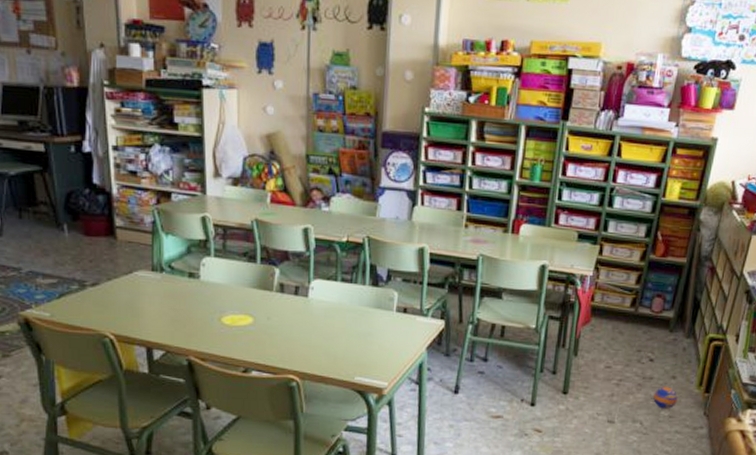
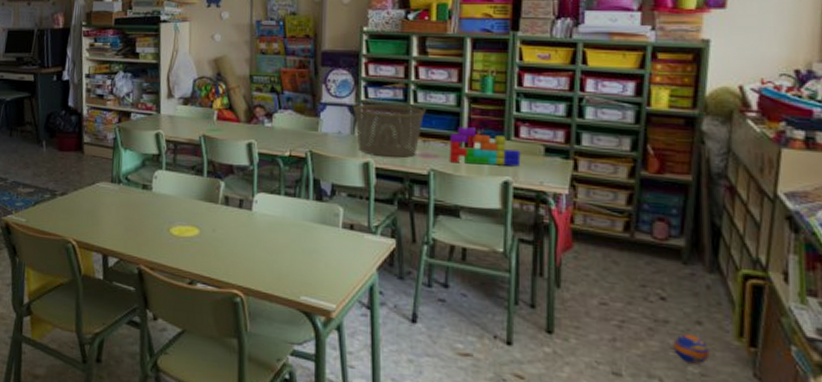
basket: none [410,189,481,243] -> present [352,103,427,158]
toy blocks: none [496,213,558,251] -> present [449,127,521,167]

